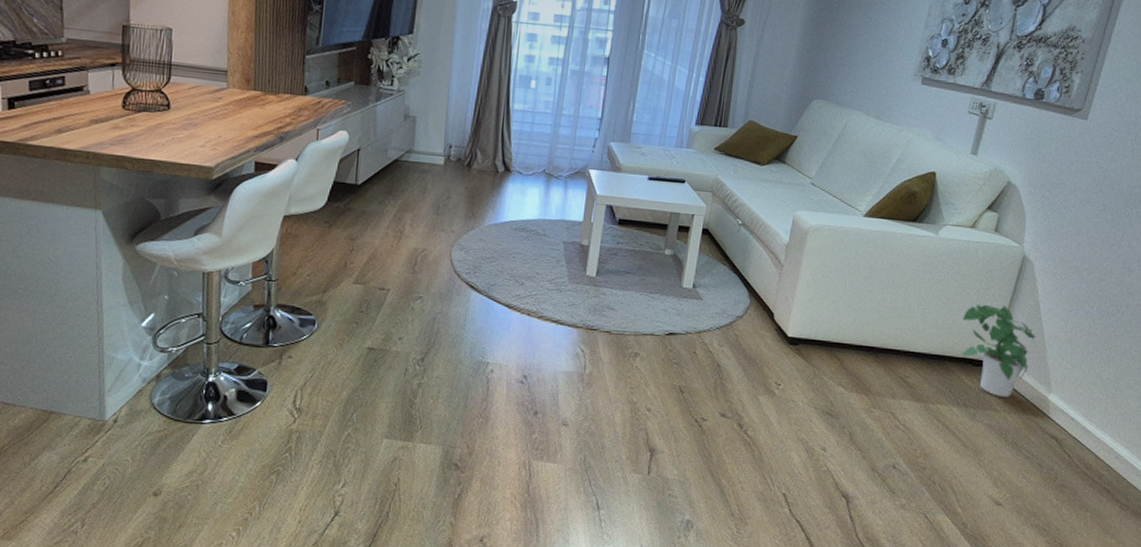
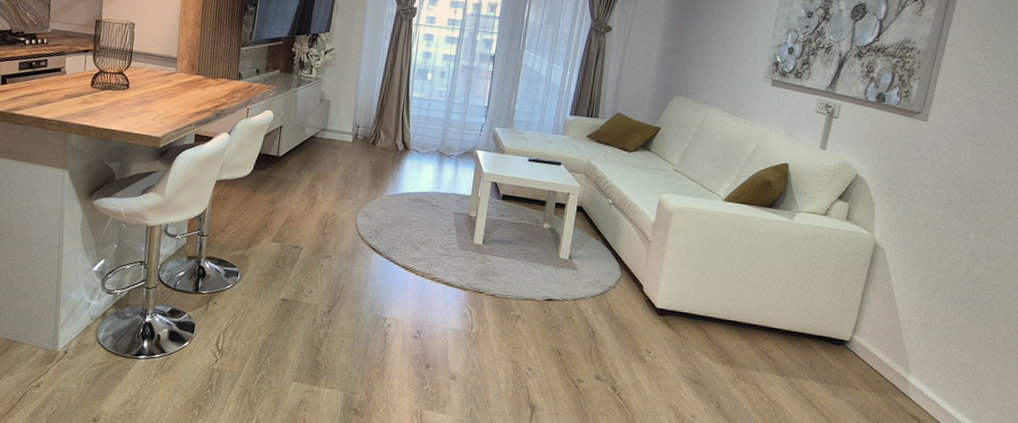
potted plant: present [961,305,1036,397] -> none [820,287,891,376]

